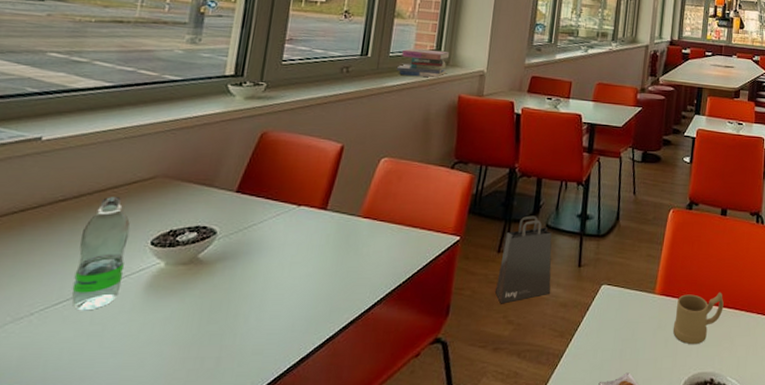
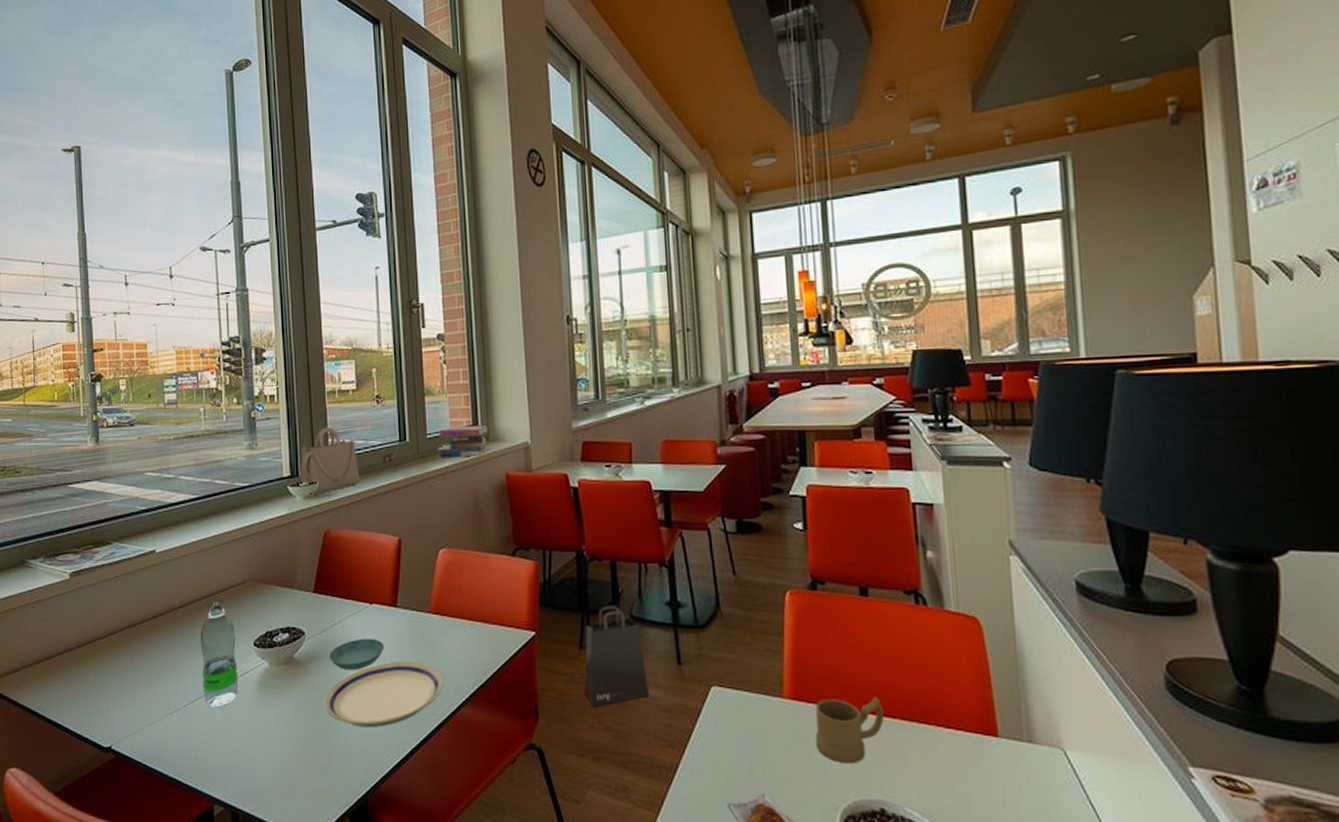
plate: none [225,262,361,327] -> present [325,661,443,727]
saucer: none [239,239,306,271] -> present [328,638,385,671]
handbag: none [245,32,313,96] -> present [300,427,360,494]

